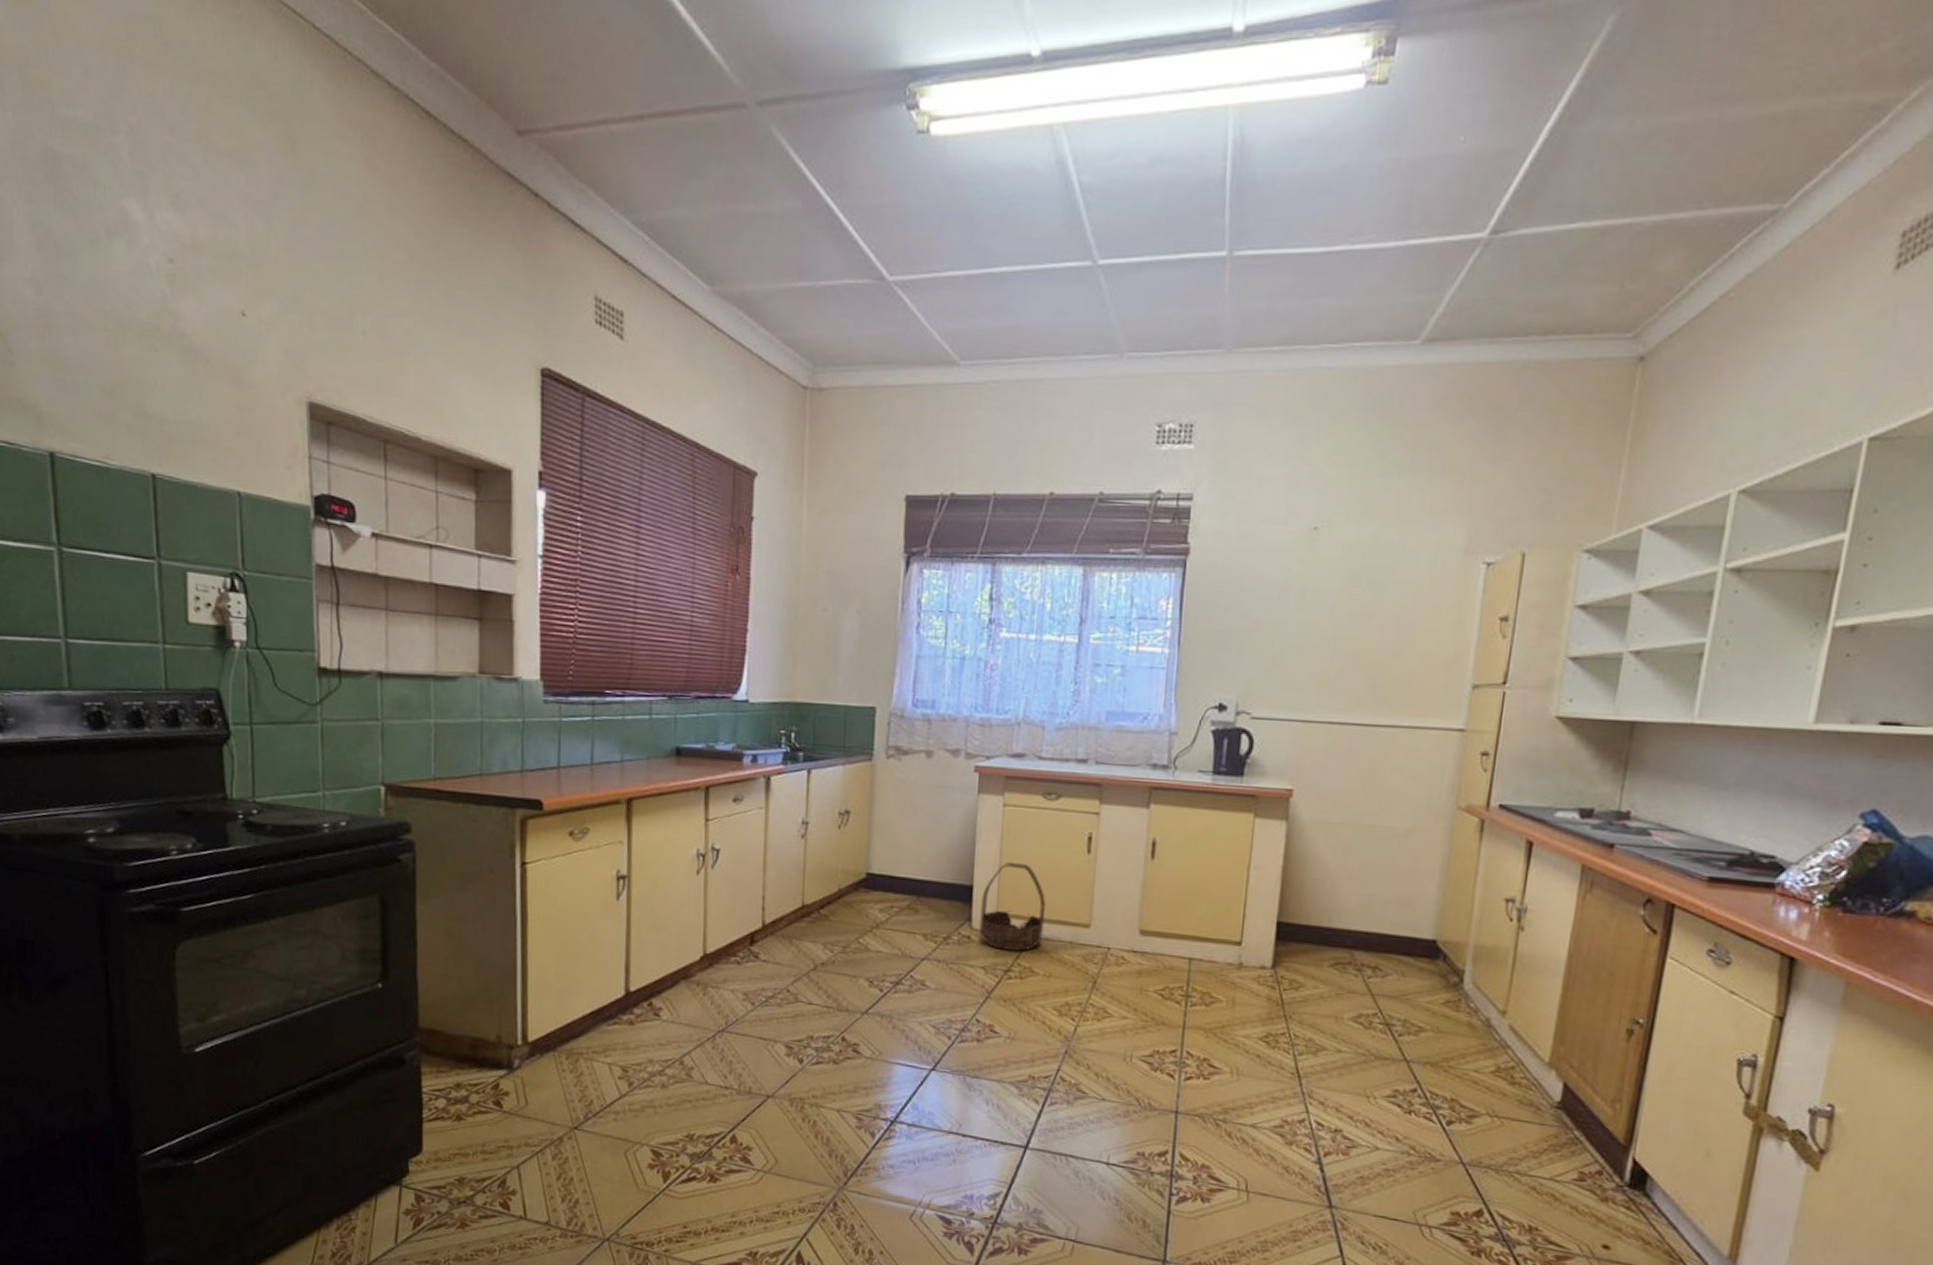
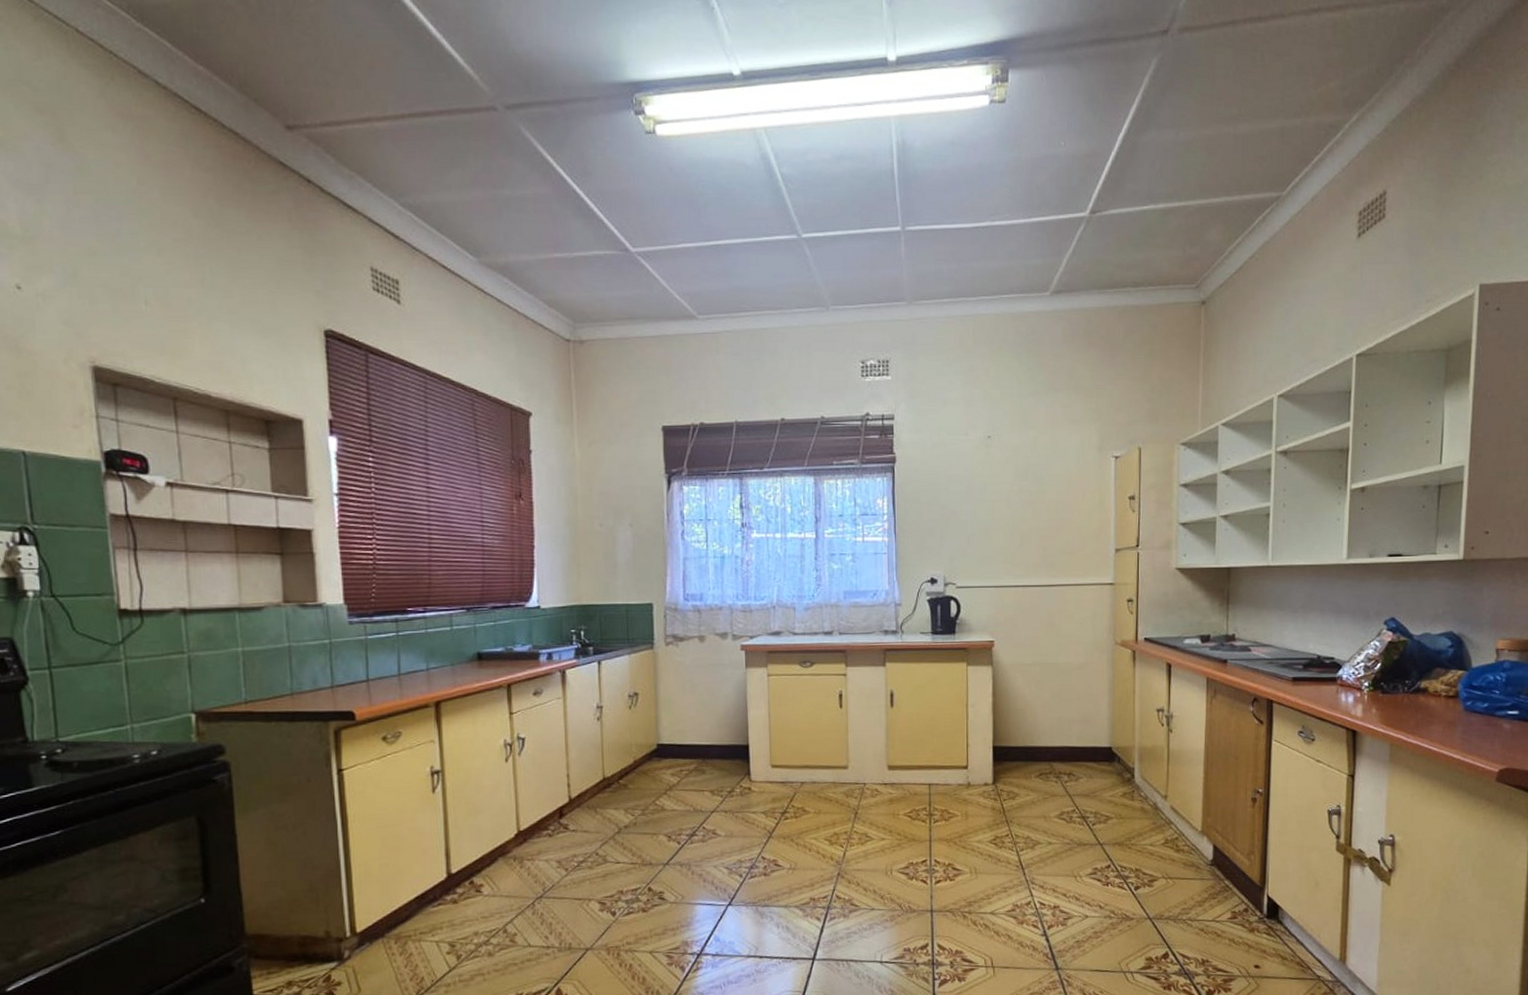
basket: present [978,861,1046,952] -> none [756,721,810,796]

